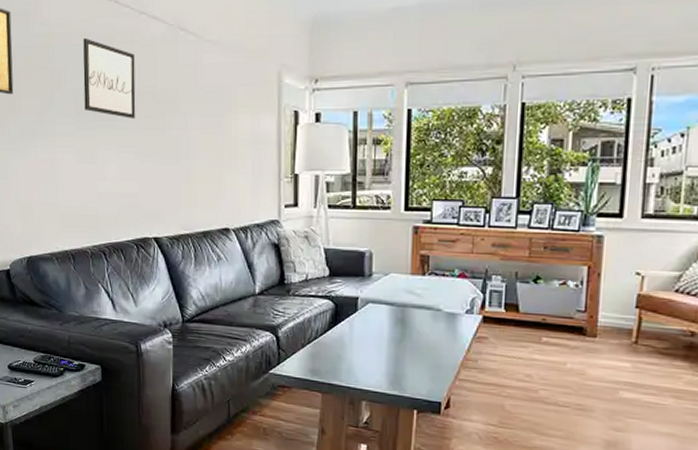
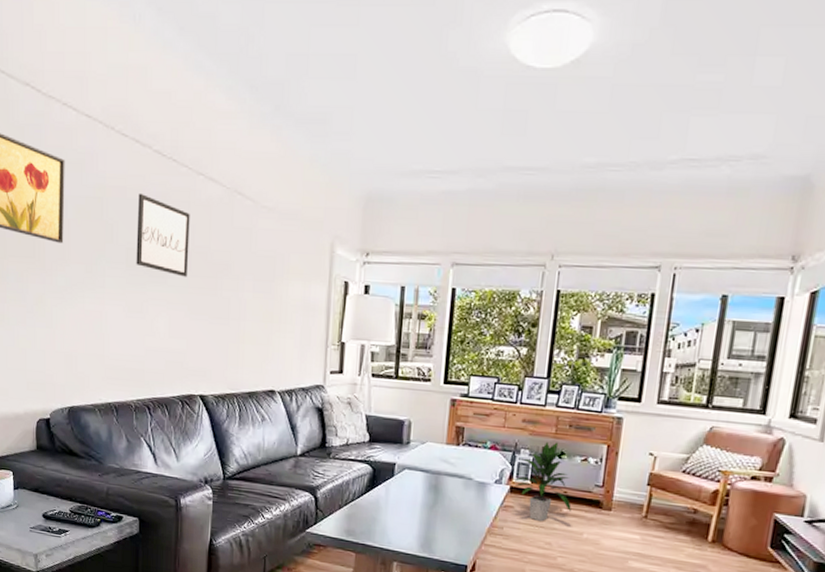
indoor plant: none [487,265,552,353] -> present [514,441,572,522]

